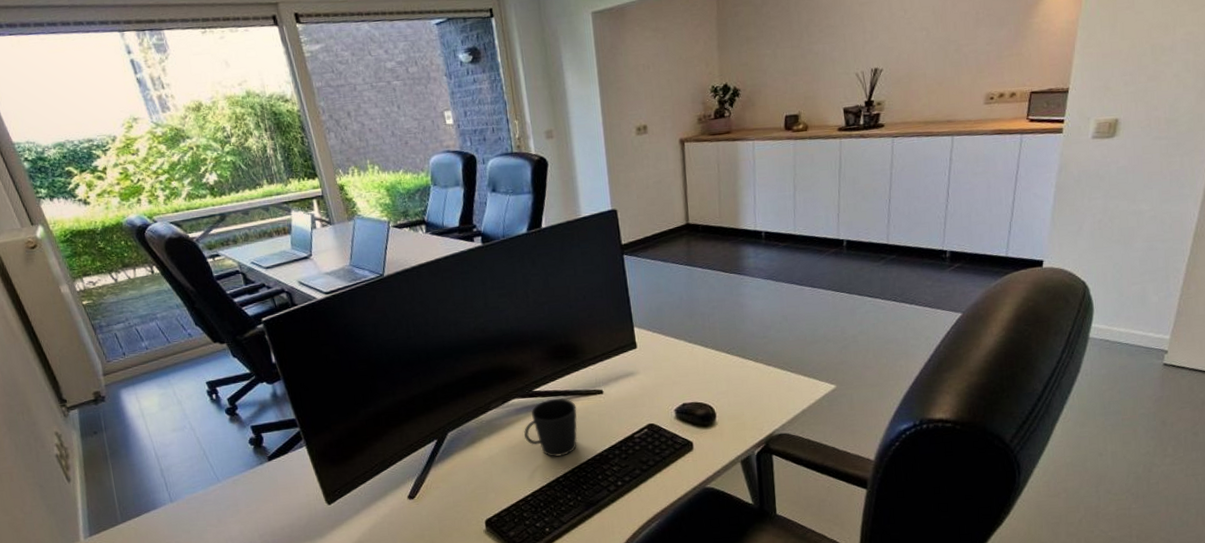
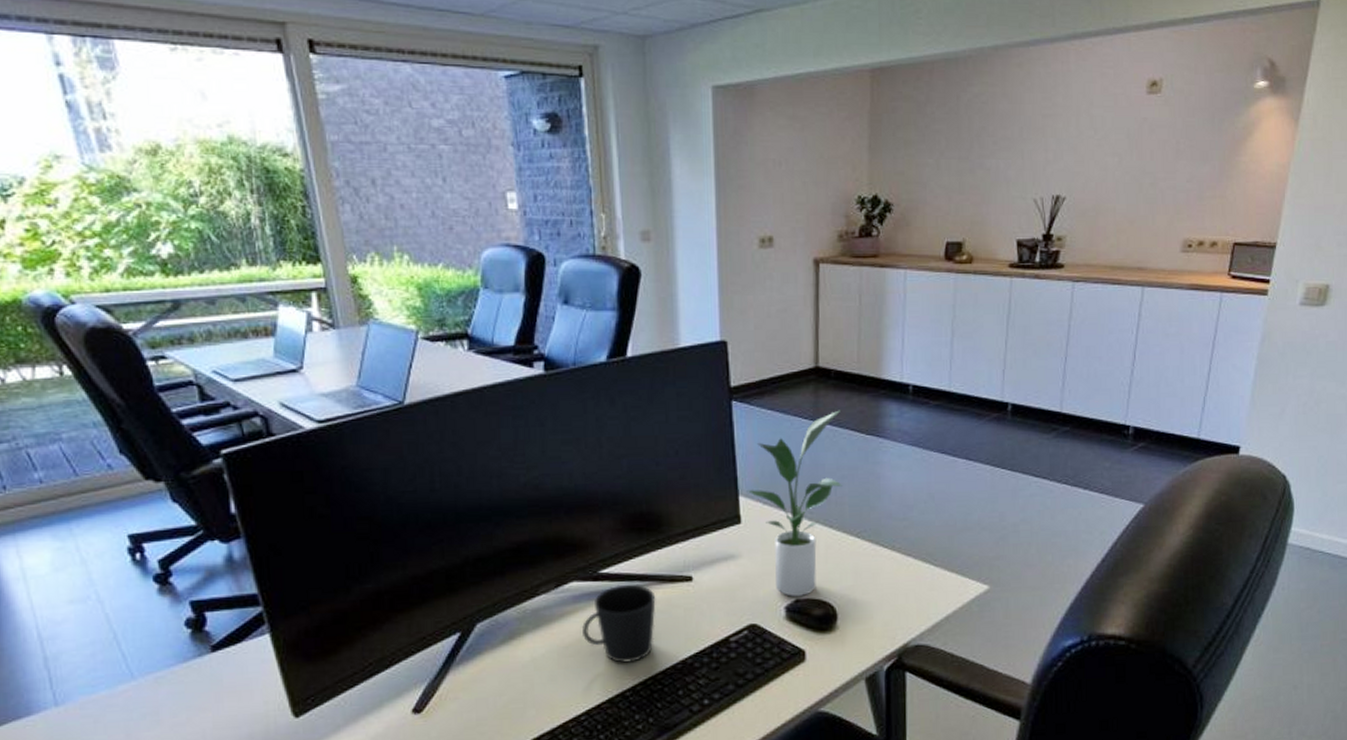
potted plant: none [640,256,713,402] -> present [748,410,842,597]

